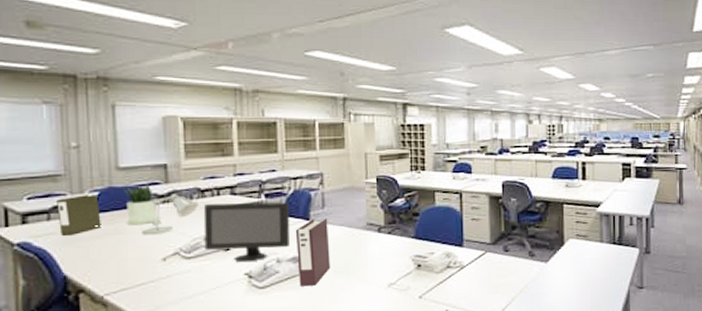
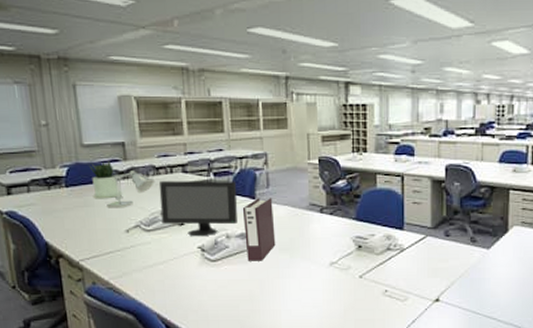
binder: present [57,195,101,237] -> none [34,170,73,208]

